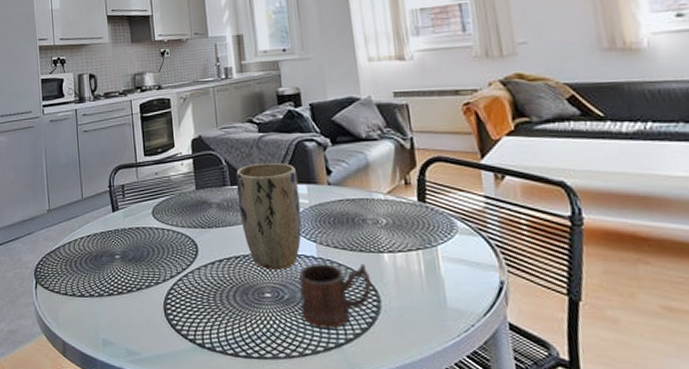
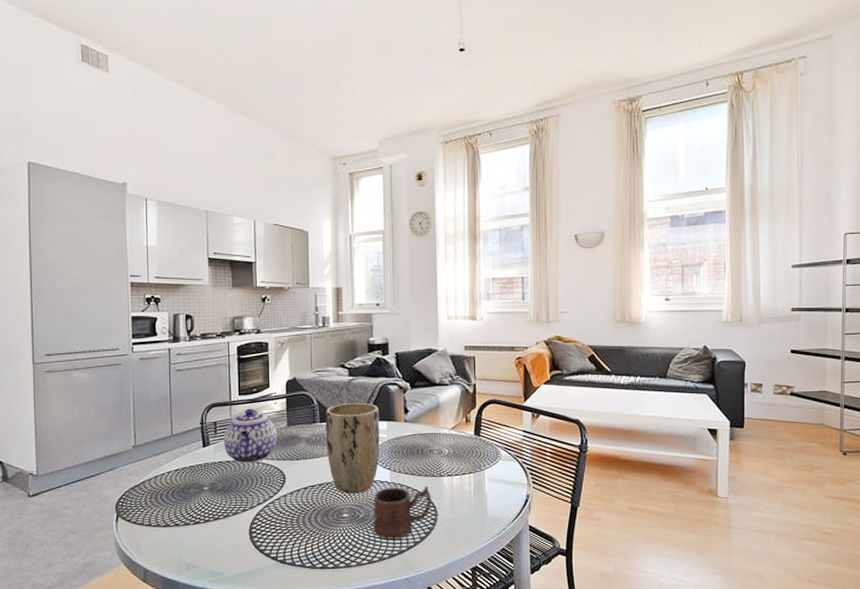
teapot: none [131,170,187,231] -> present [223,408,278,464]

